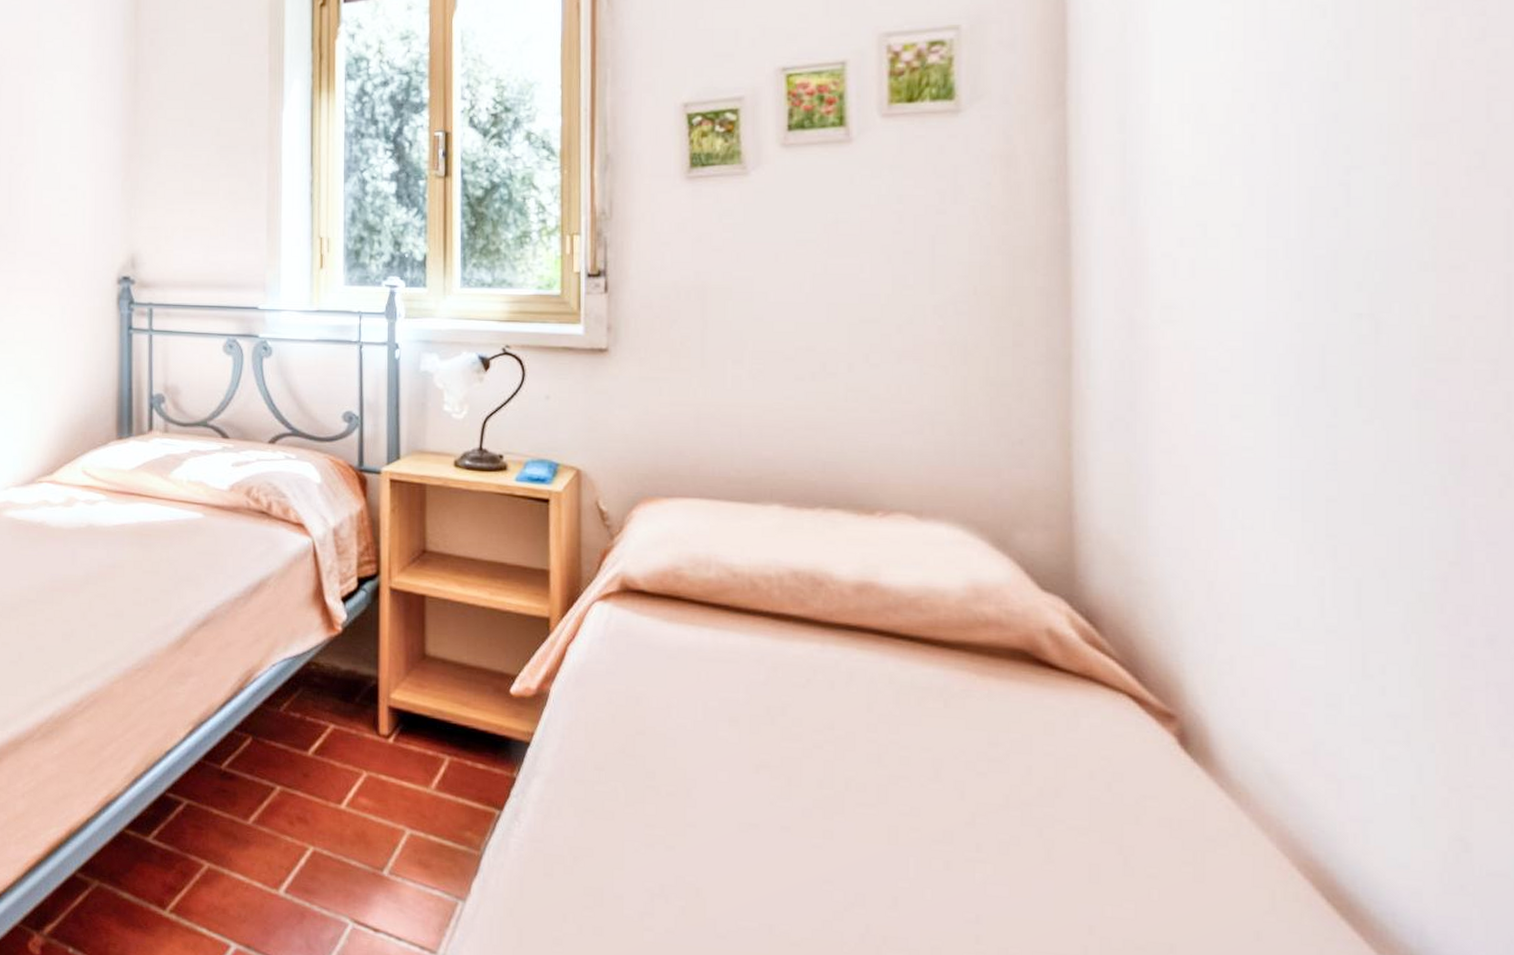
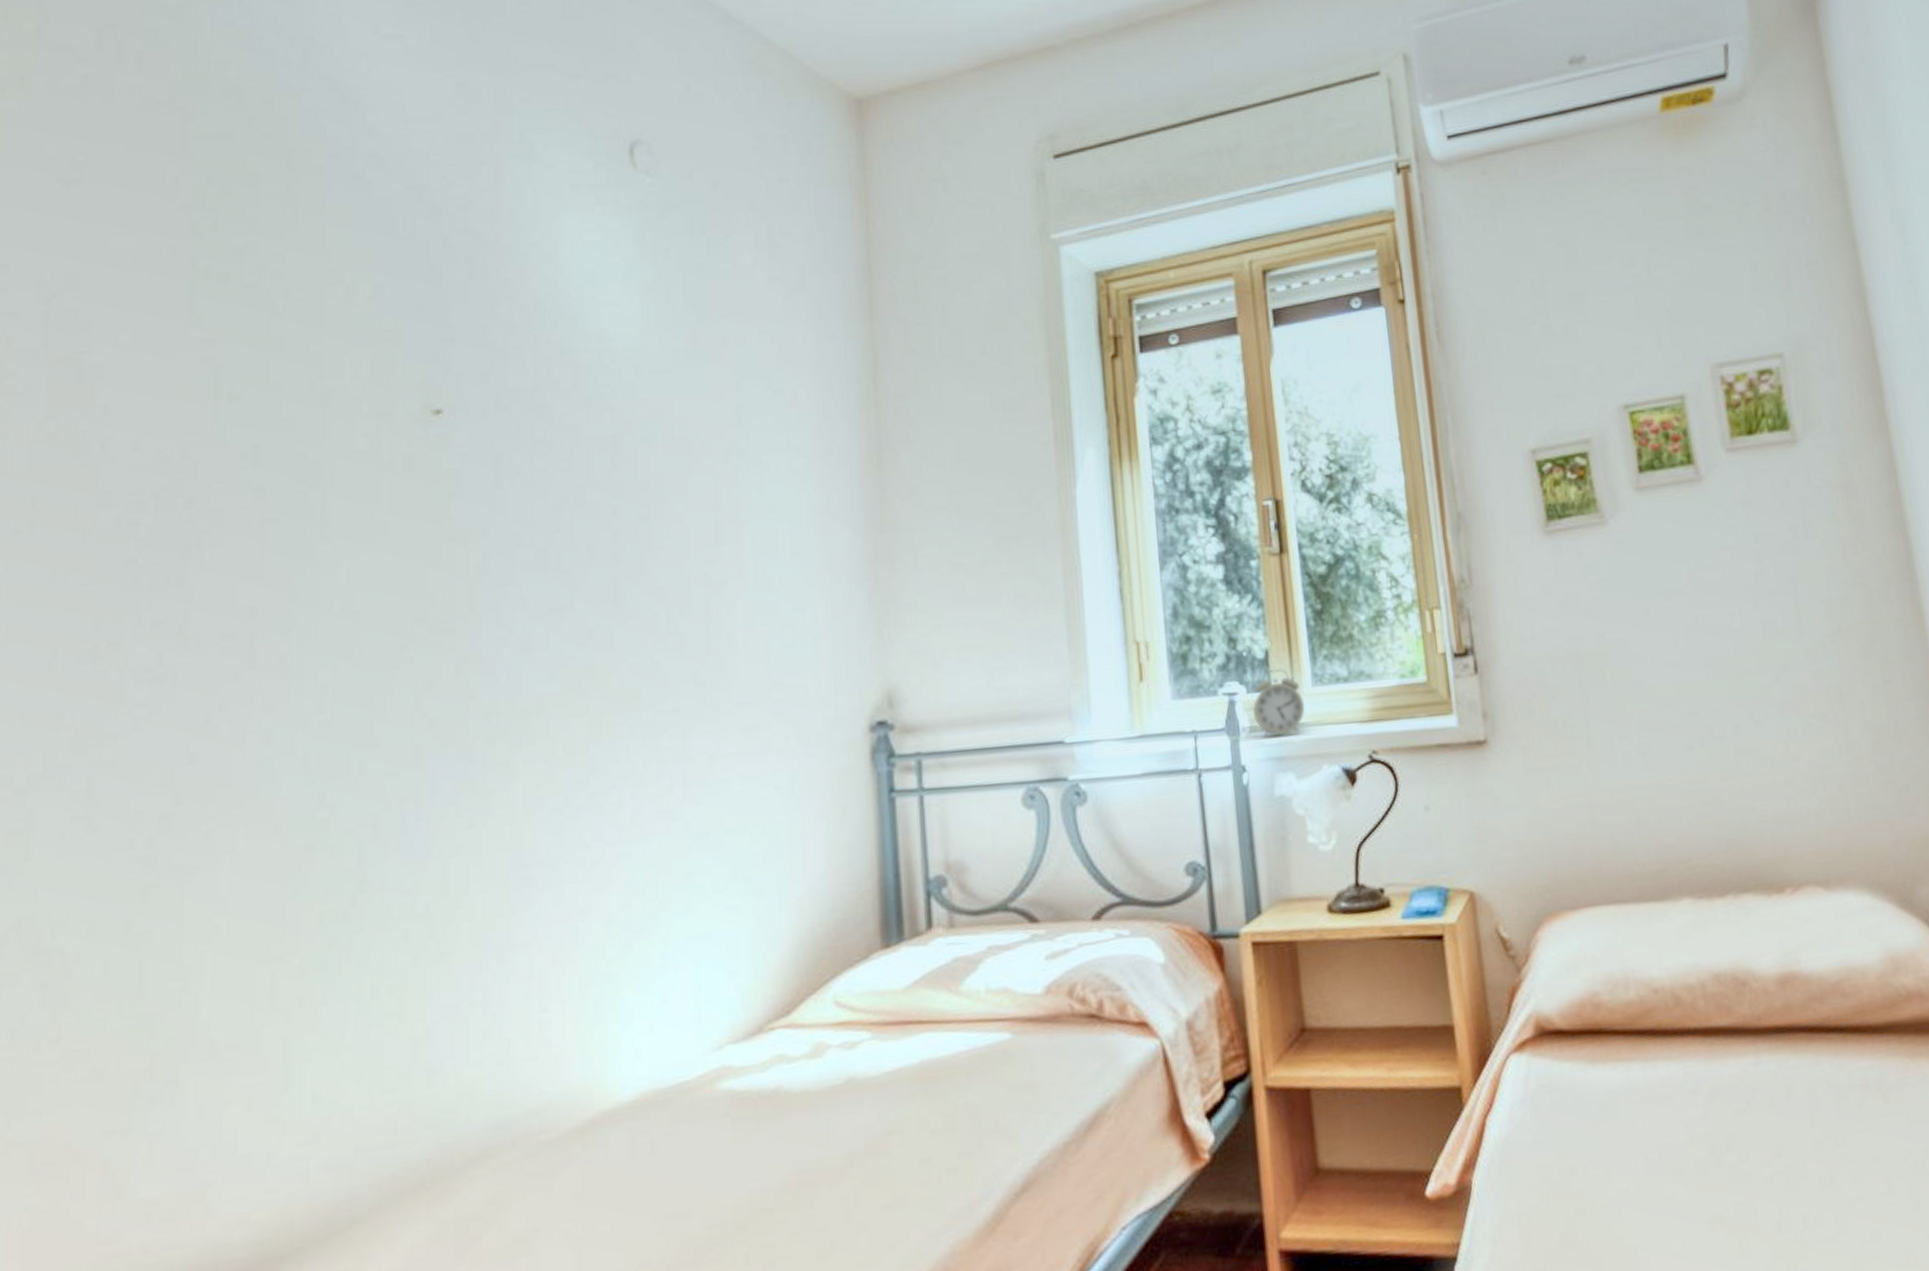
alarm clock: none [409,270,453,324] -> present [1253,669,1305,738]

